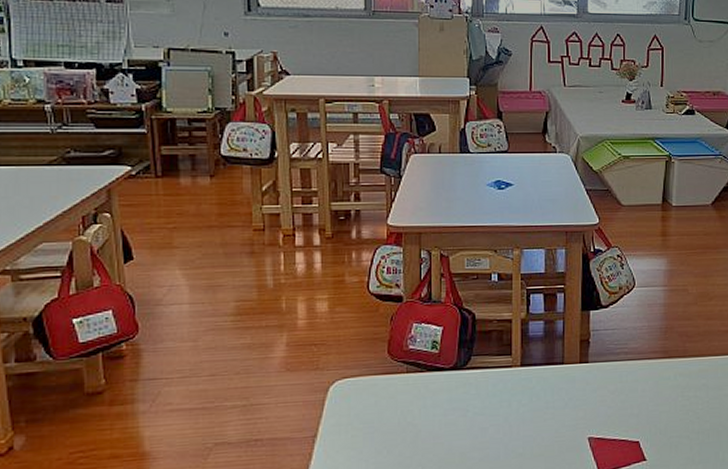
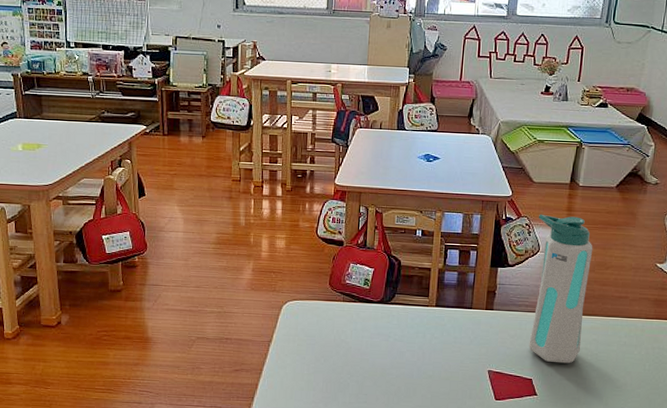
water bottle: none [631,242,693,418] -> present [528,214,593,364]

